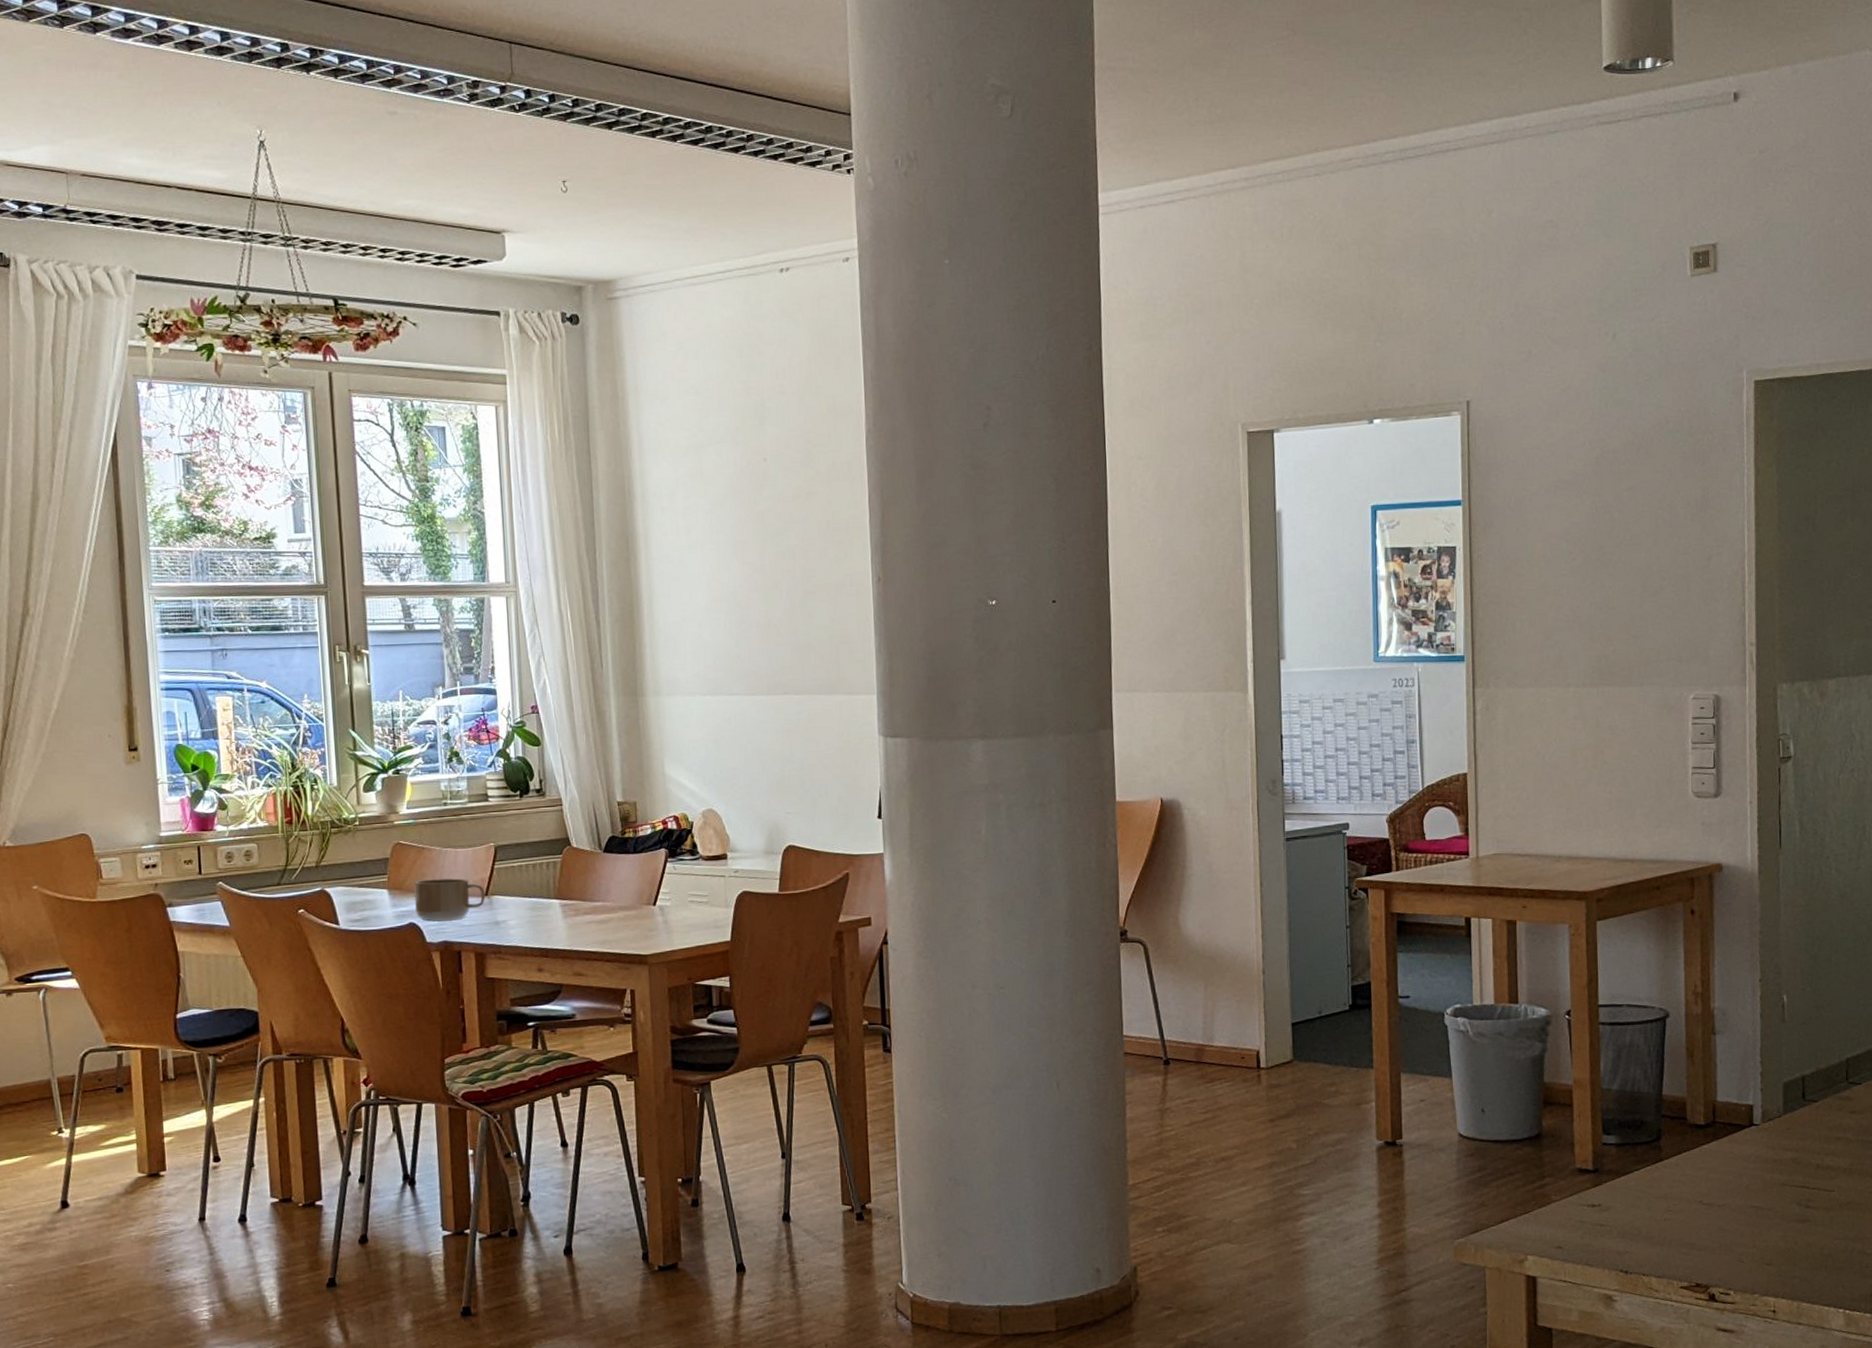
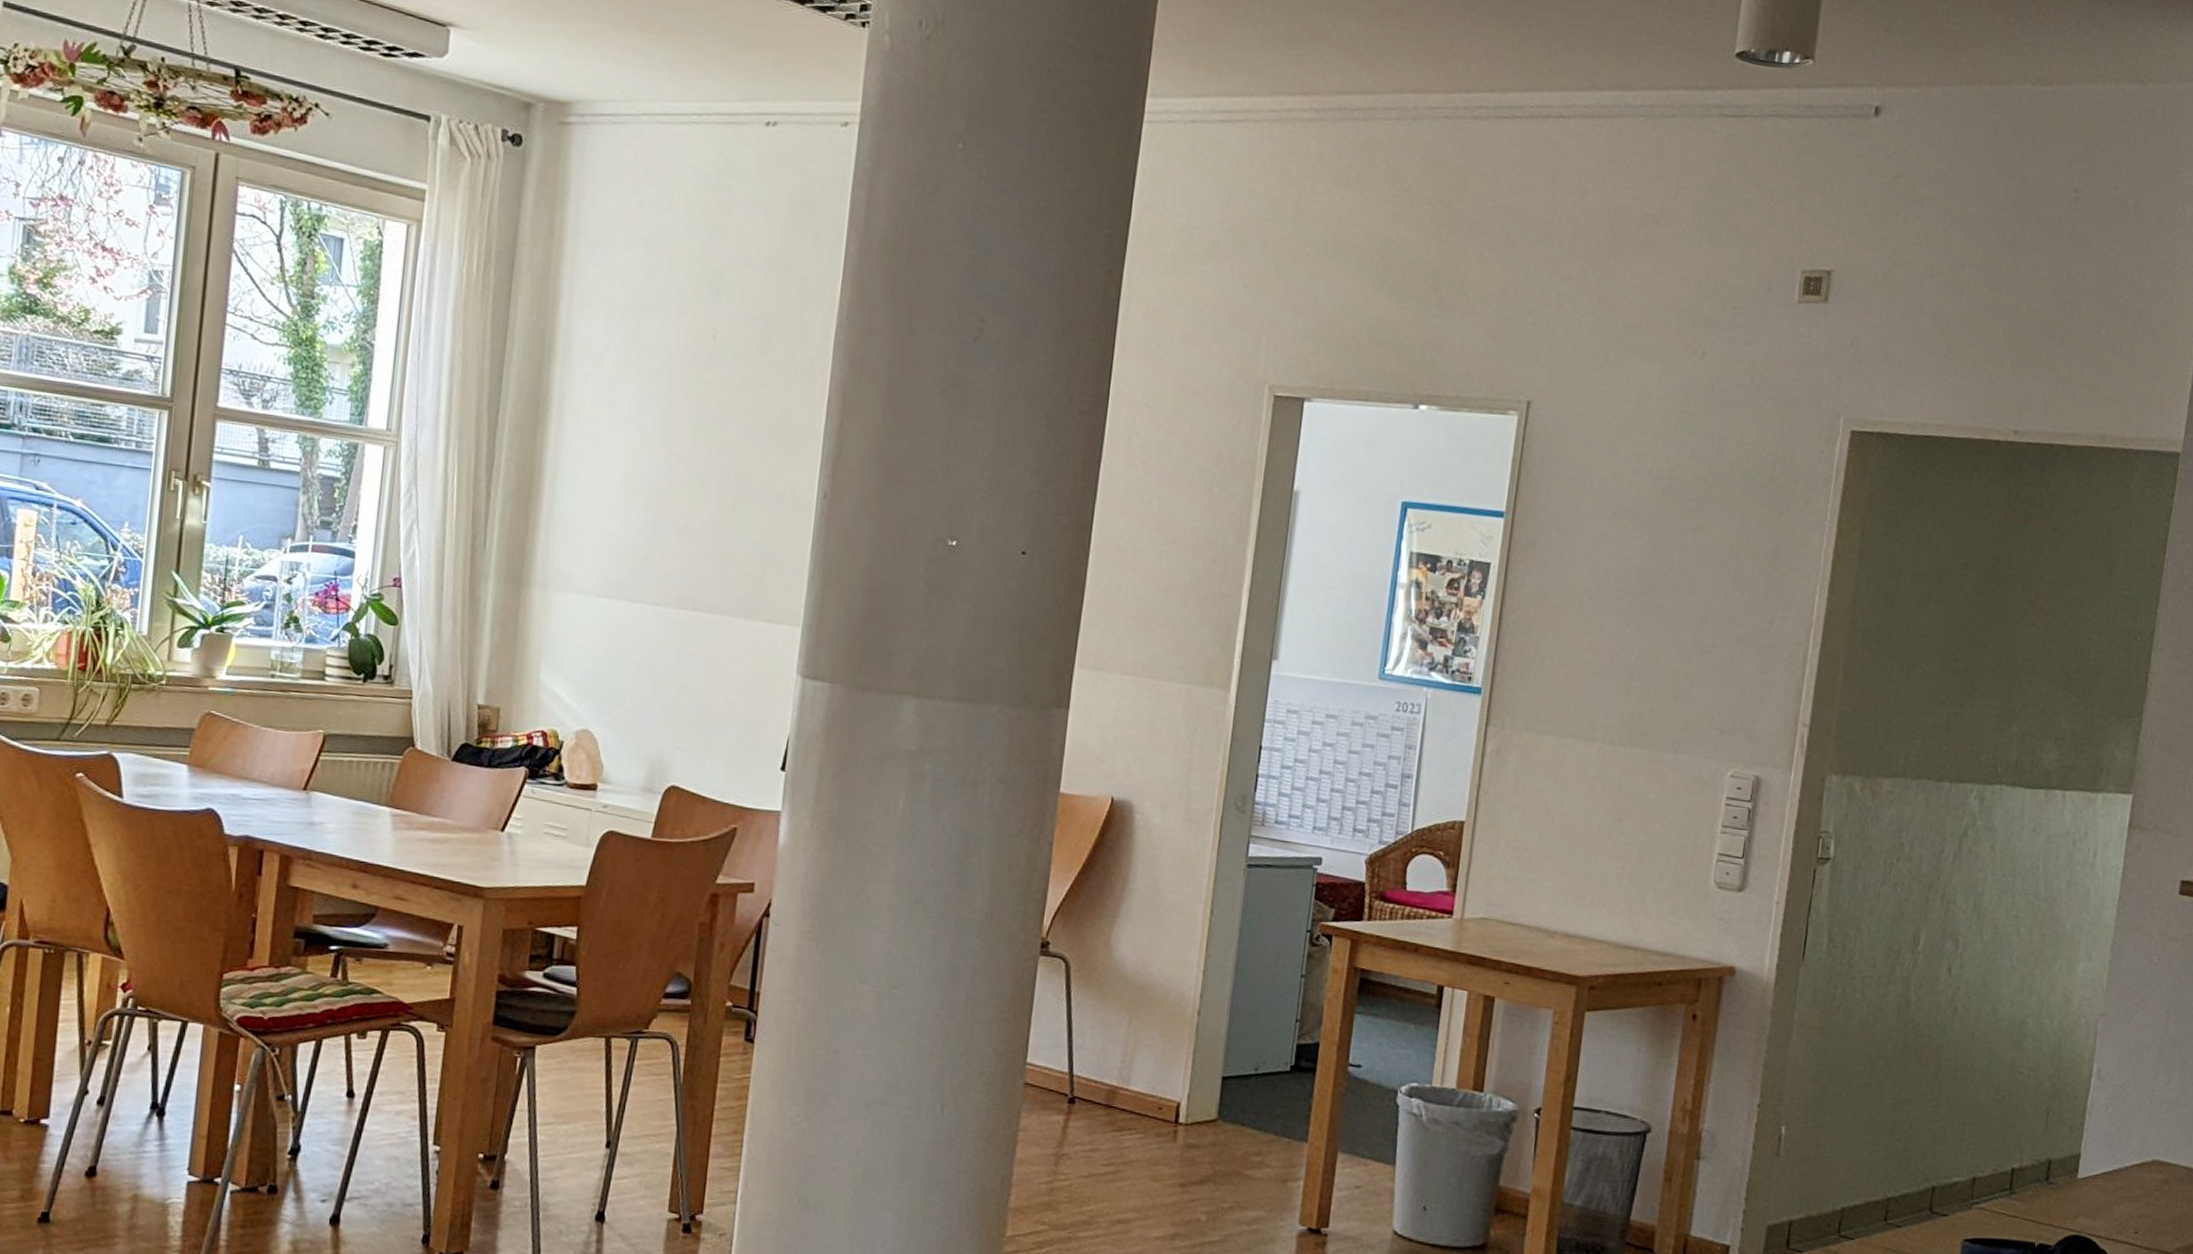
cup: present [414,878,485,922] -> none [217,760,304,814]

